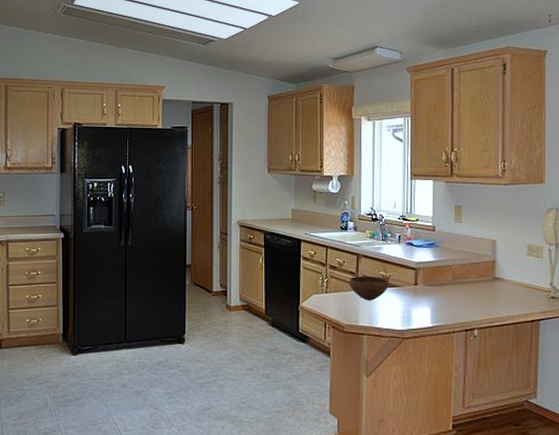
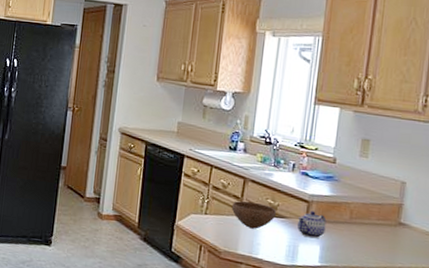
teapot: none [409,277,433,302] -> present [297,210,327,239]

